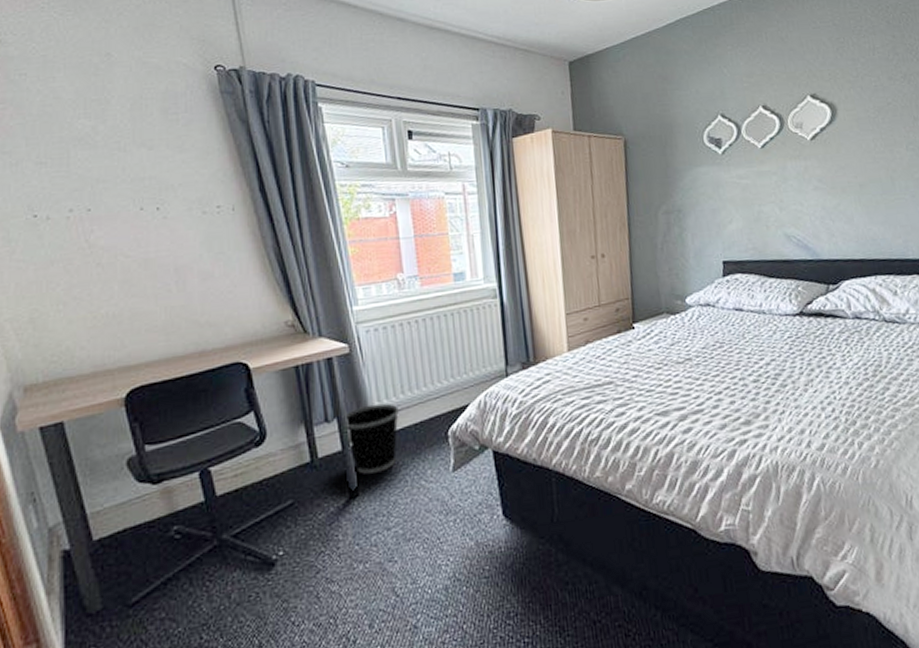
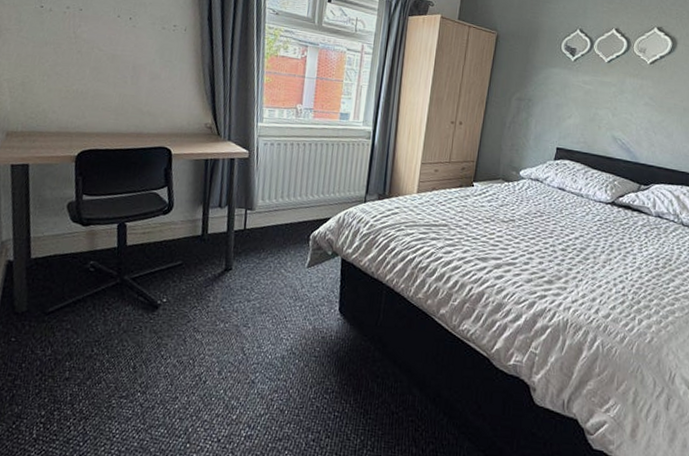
wastebasket: present [343,403,399,474] -> none [231,201,277,256]

